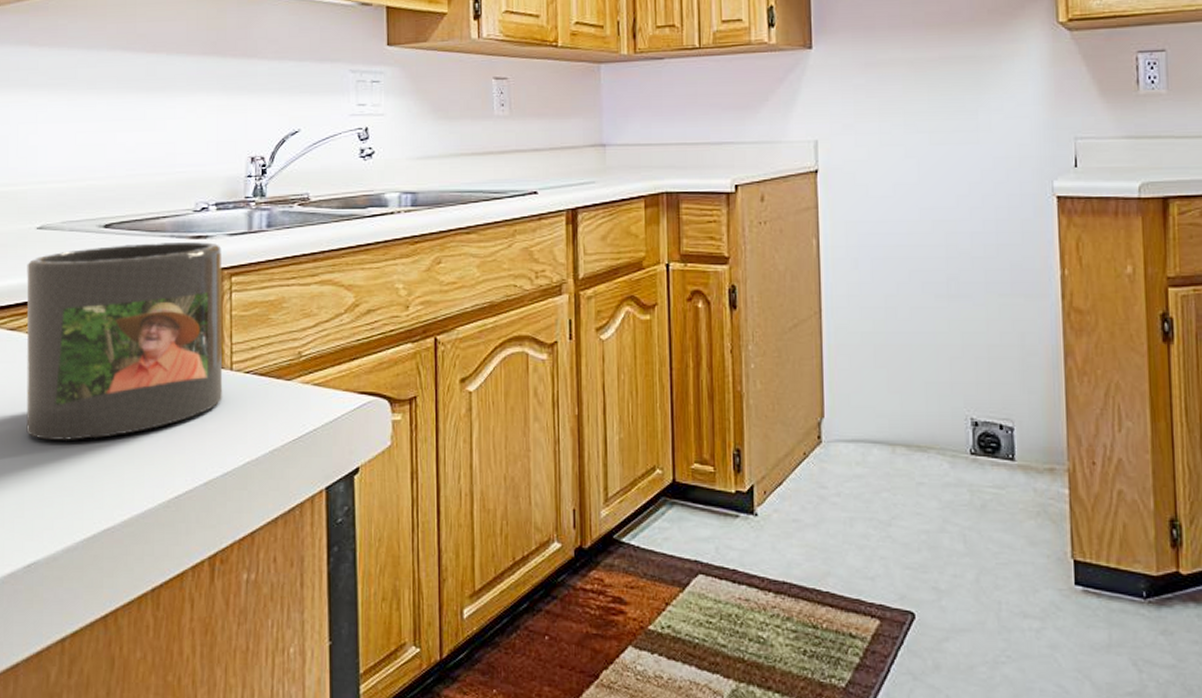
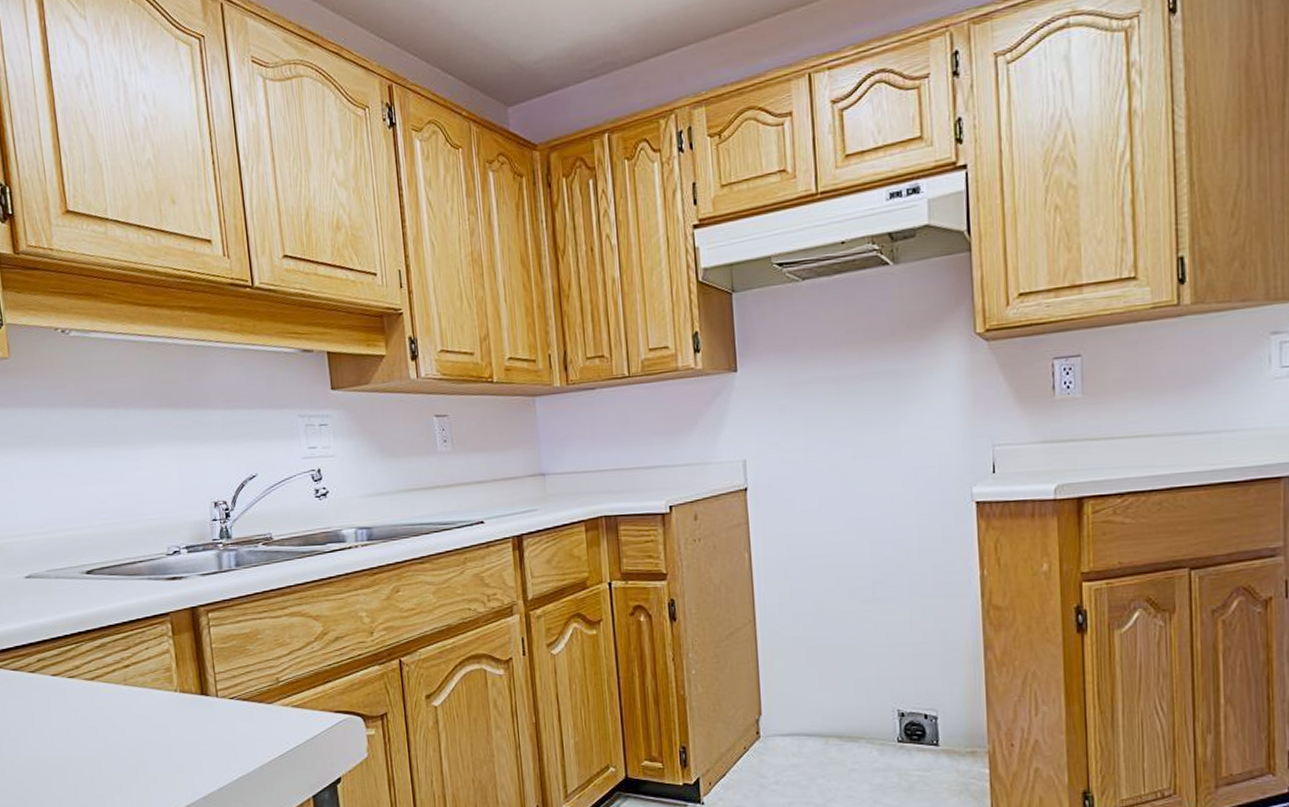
mug: present [26,242,223,440] -> none [20,582,212,765]

